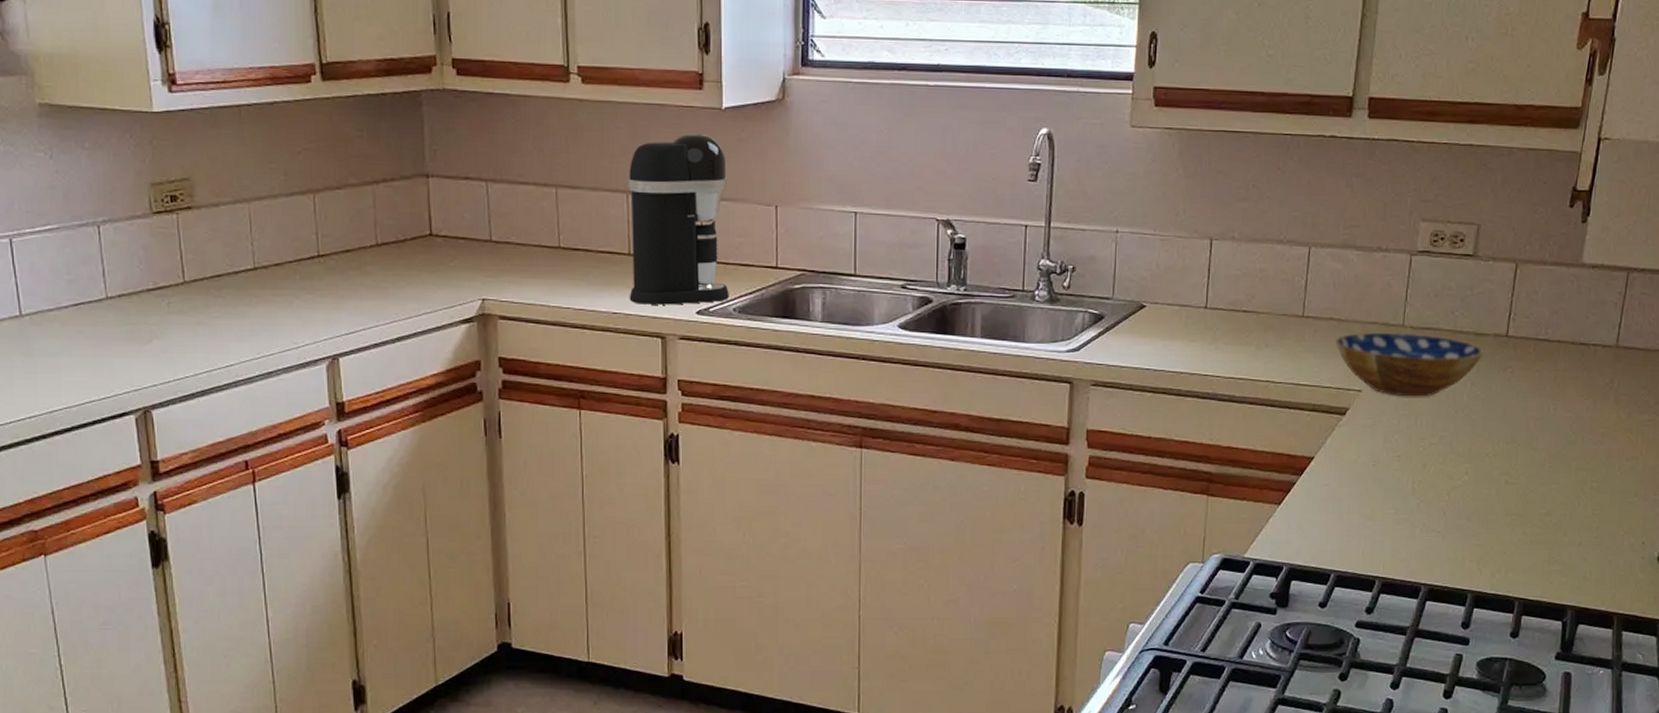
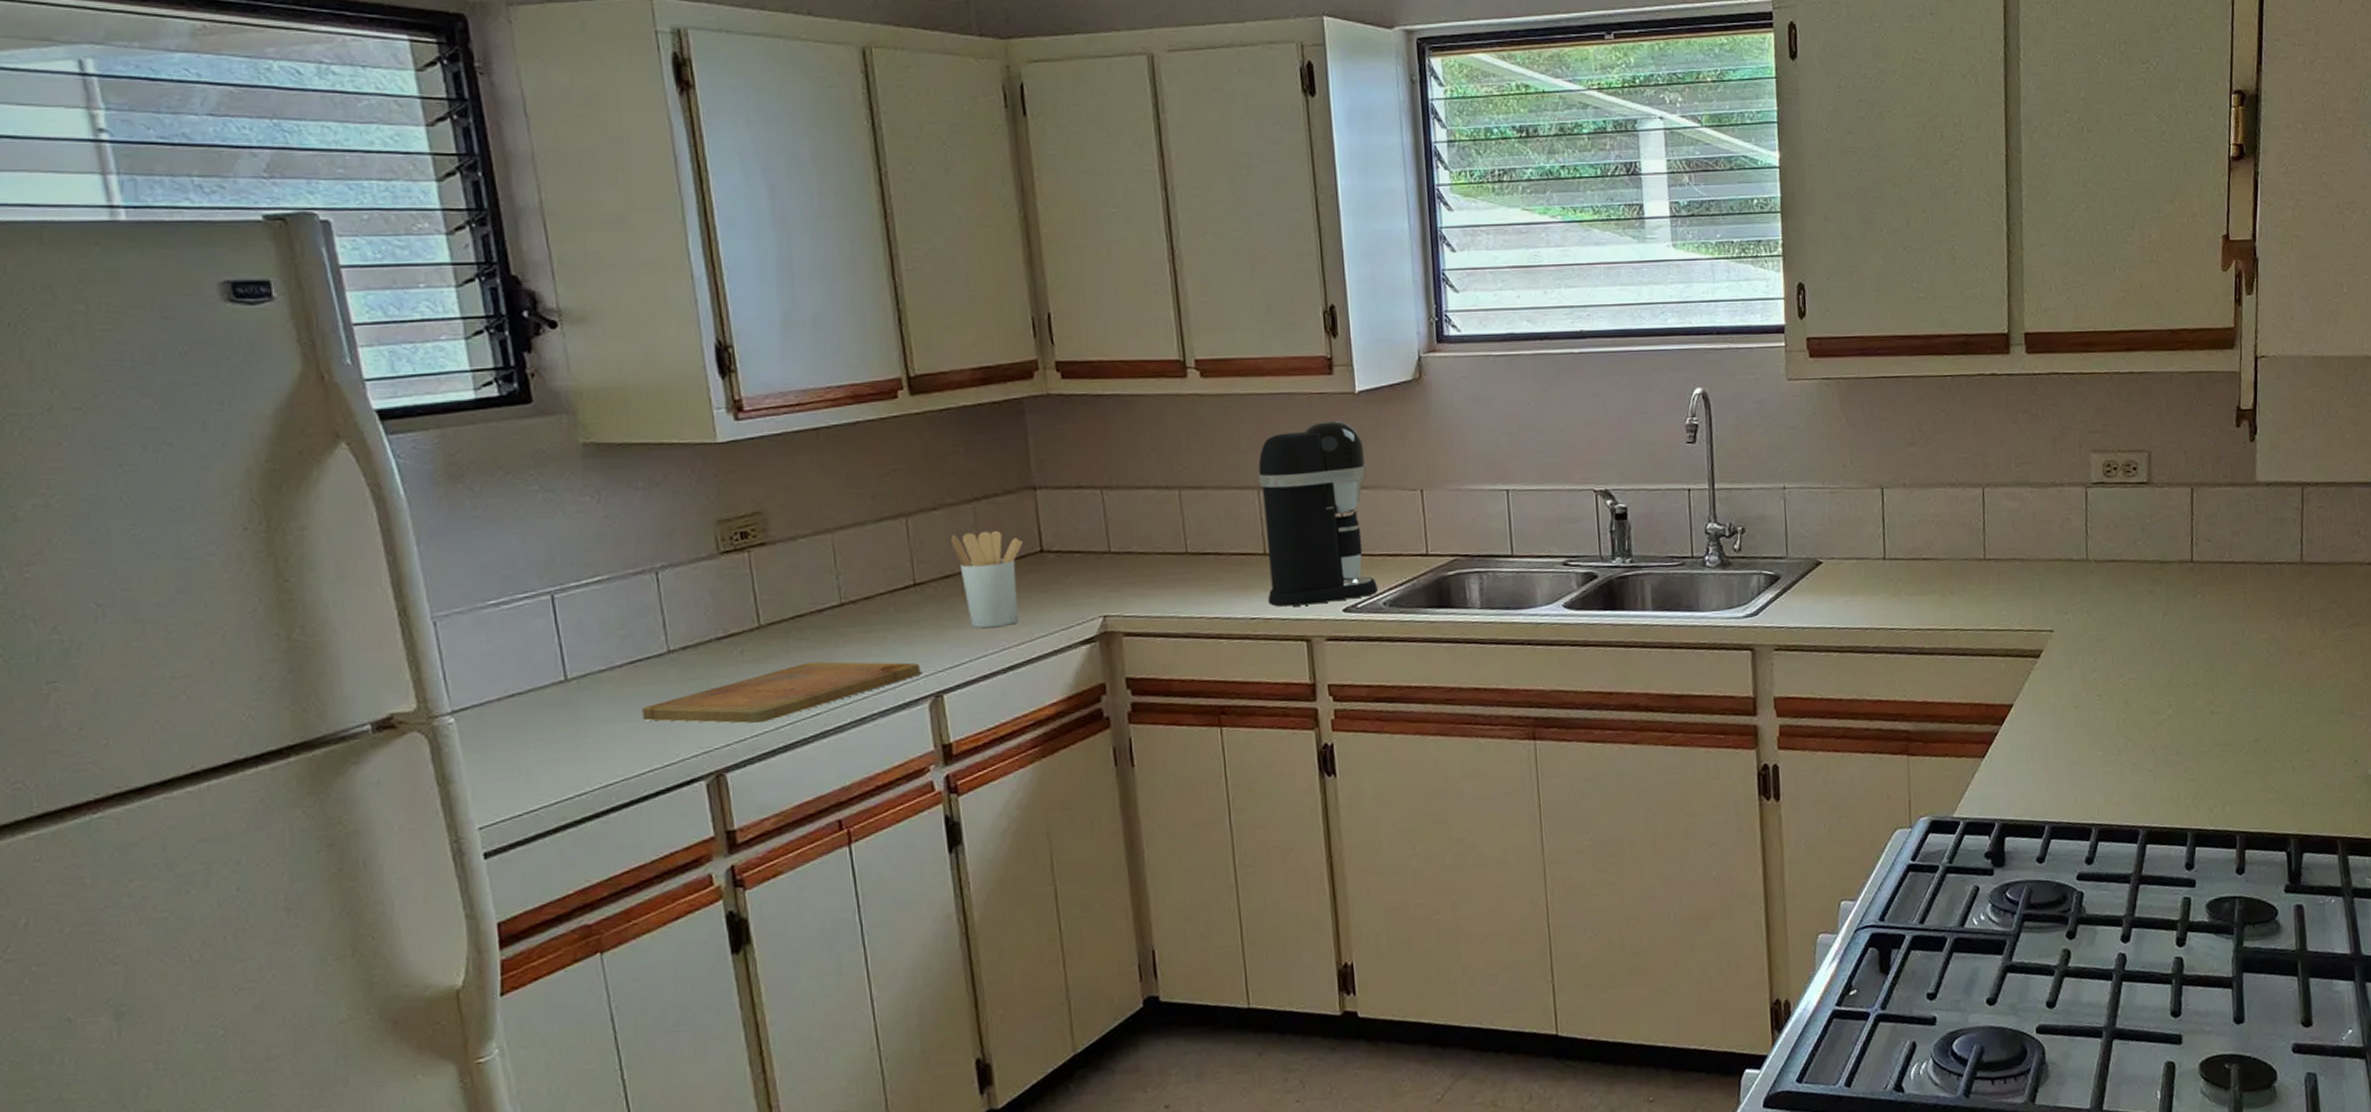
cutting board: none [83,318,321,369] -> present [642,661,921,724]
utensil holder: none [352,212,414,301] -> present [951,530,1023,629]
bowl: present [1336,332,1485,397] -> none [2021,567,2172,633]

